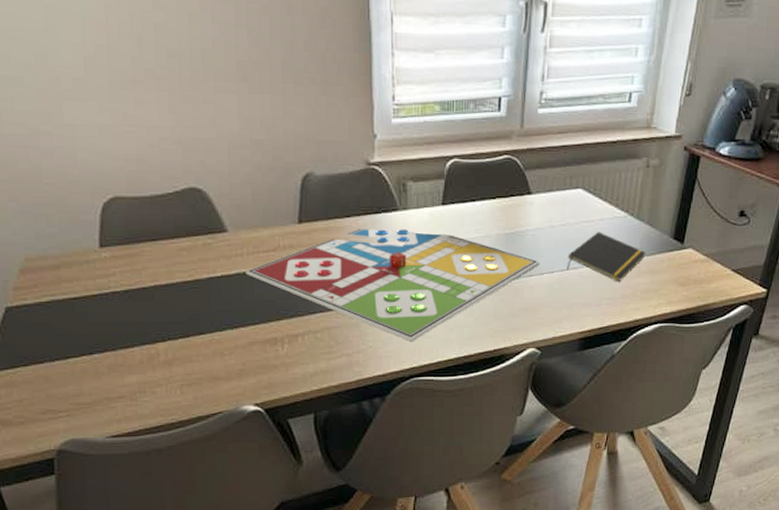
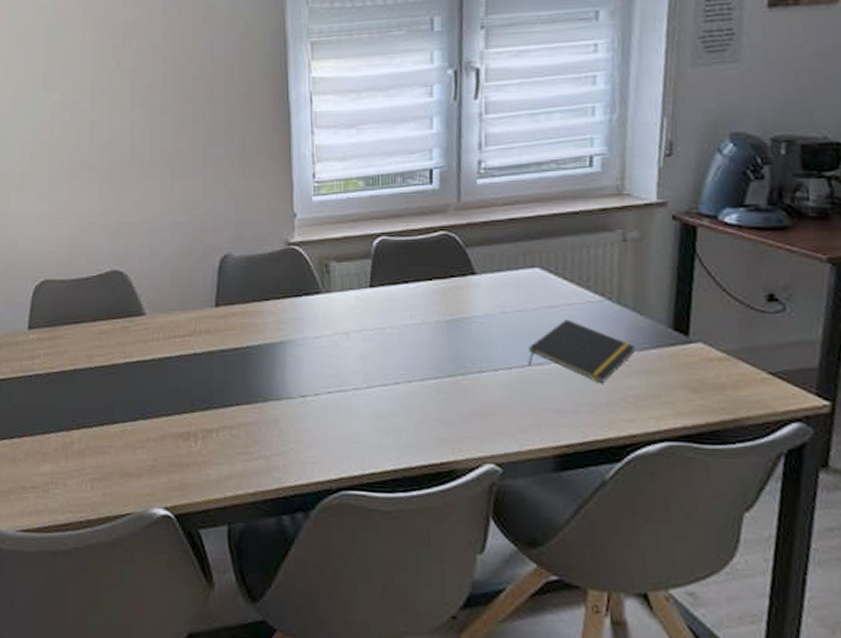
gameboard: present [245,229,540,342] -> none [161,313,492,446]

